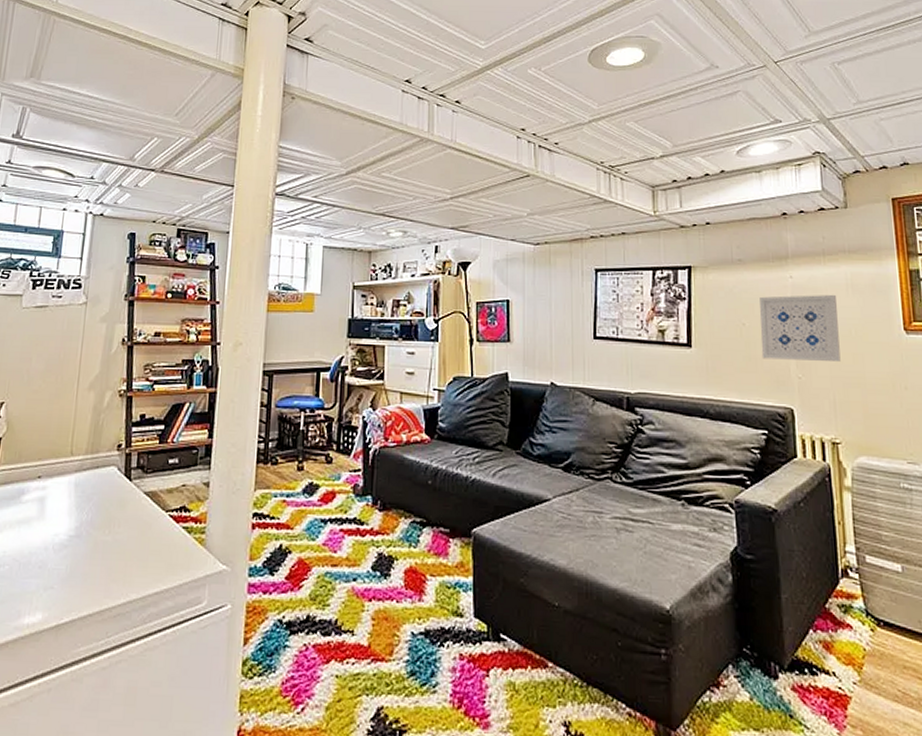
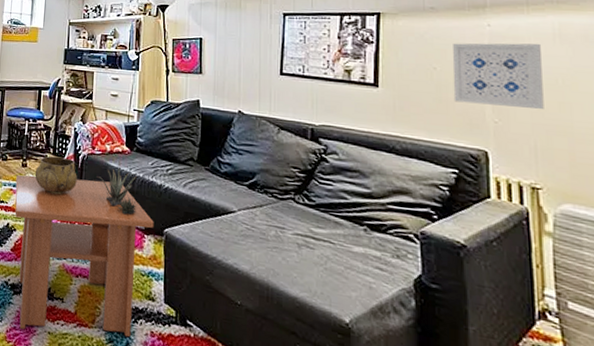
coffee table: none [289,478,460,677] -> present [15,174,154,337]
decorative bowl: none [314,453,367,502] -> present [35,156,77,195]
succulent plant: none [391,450,441,517] -> present [97,159,138,215]

